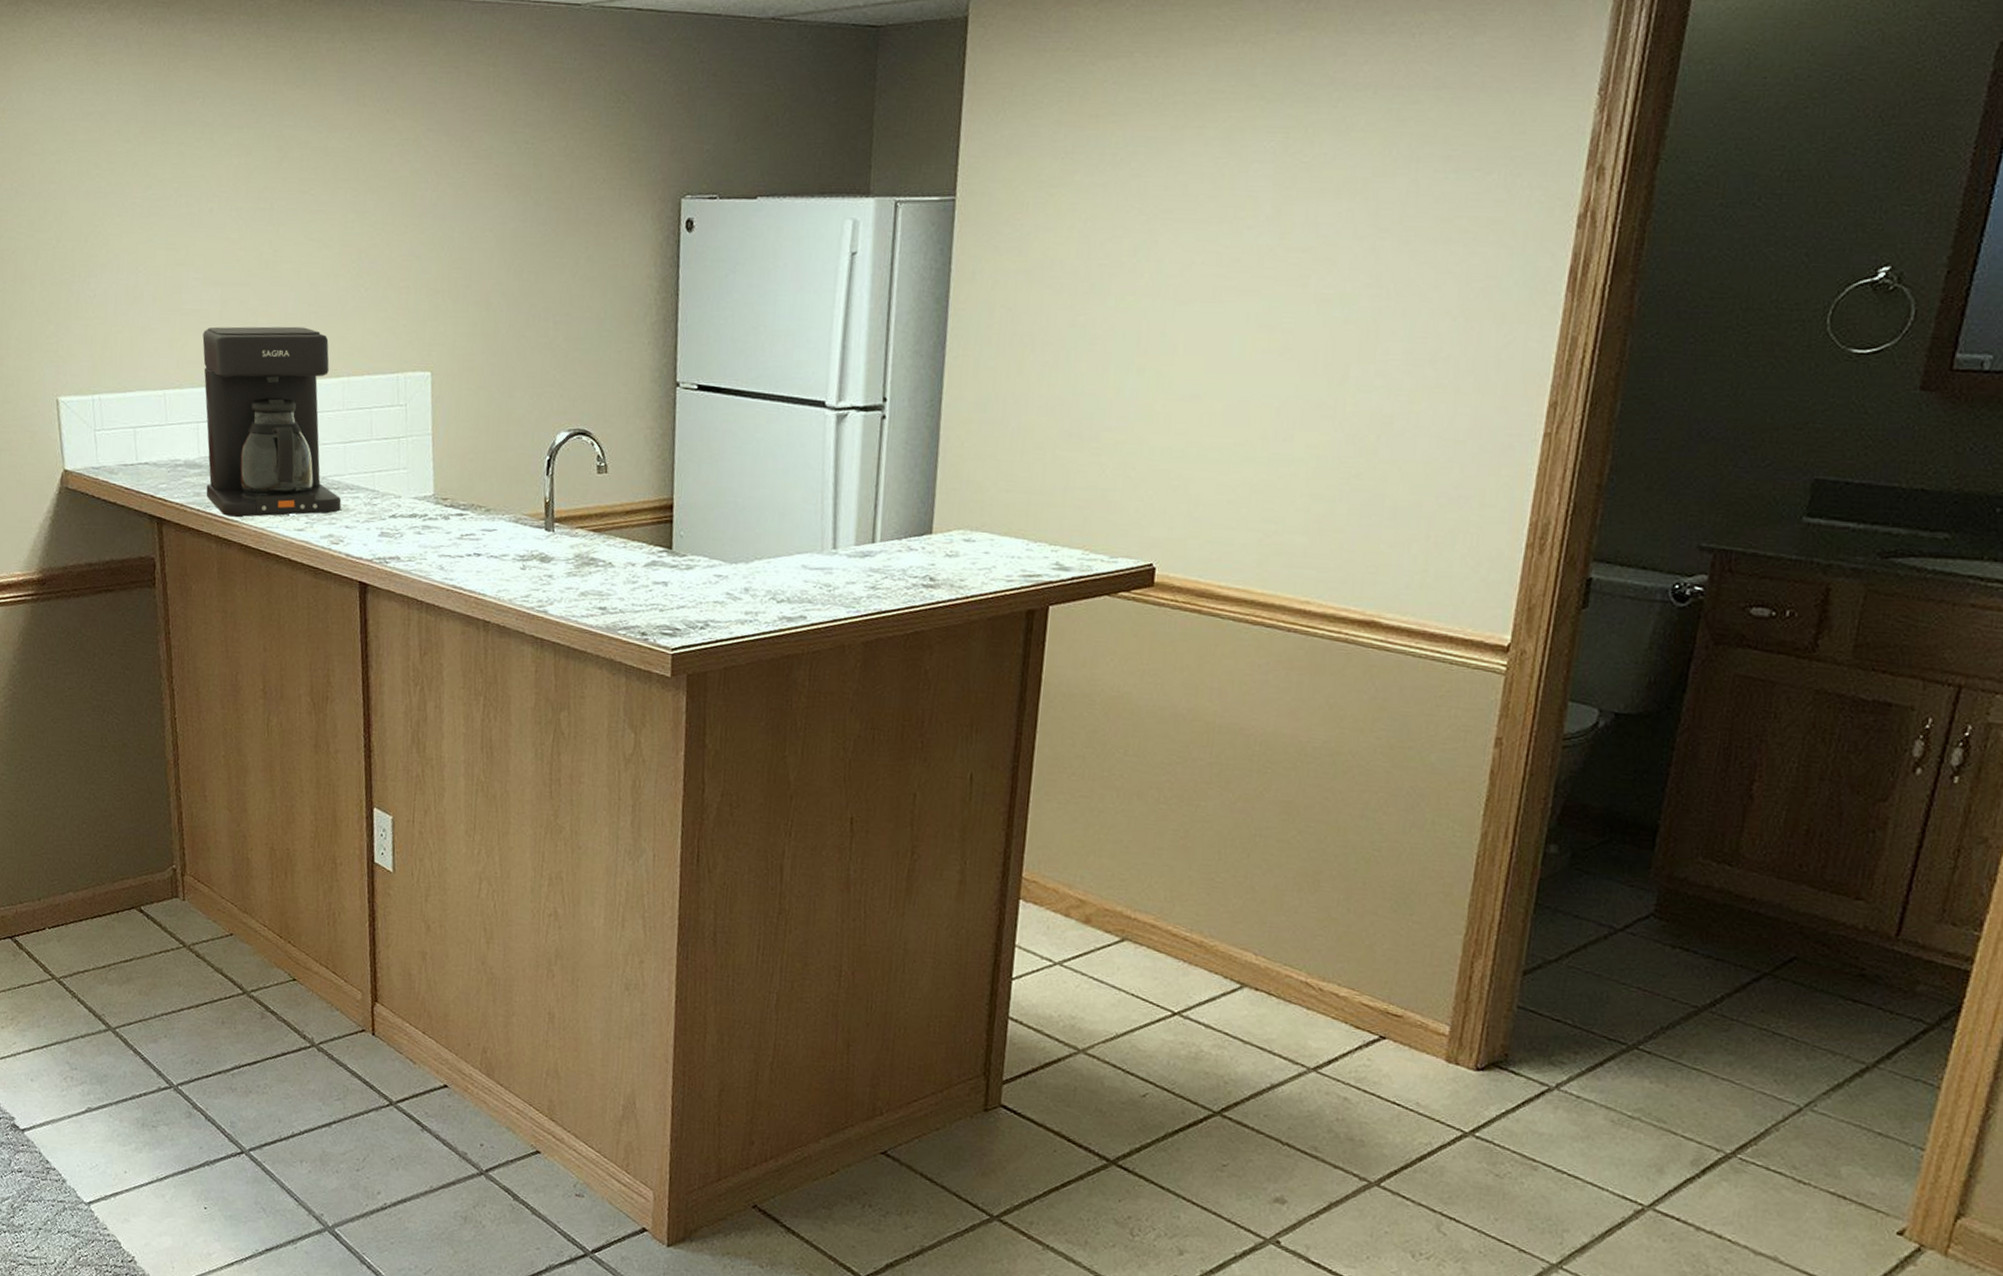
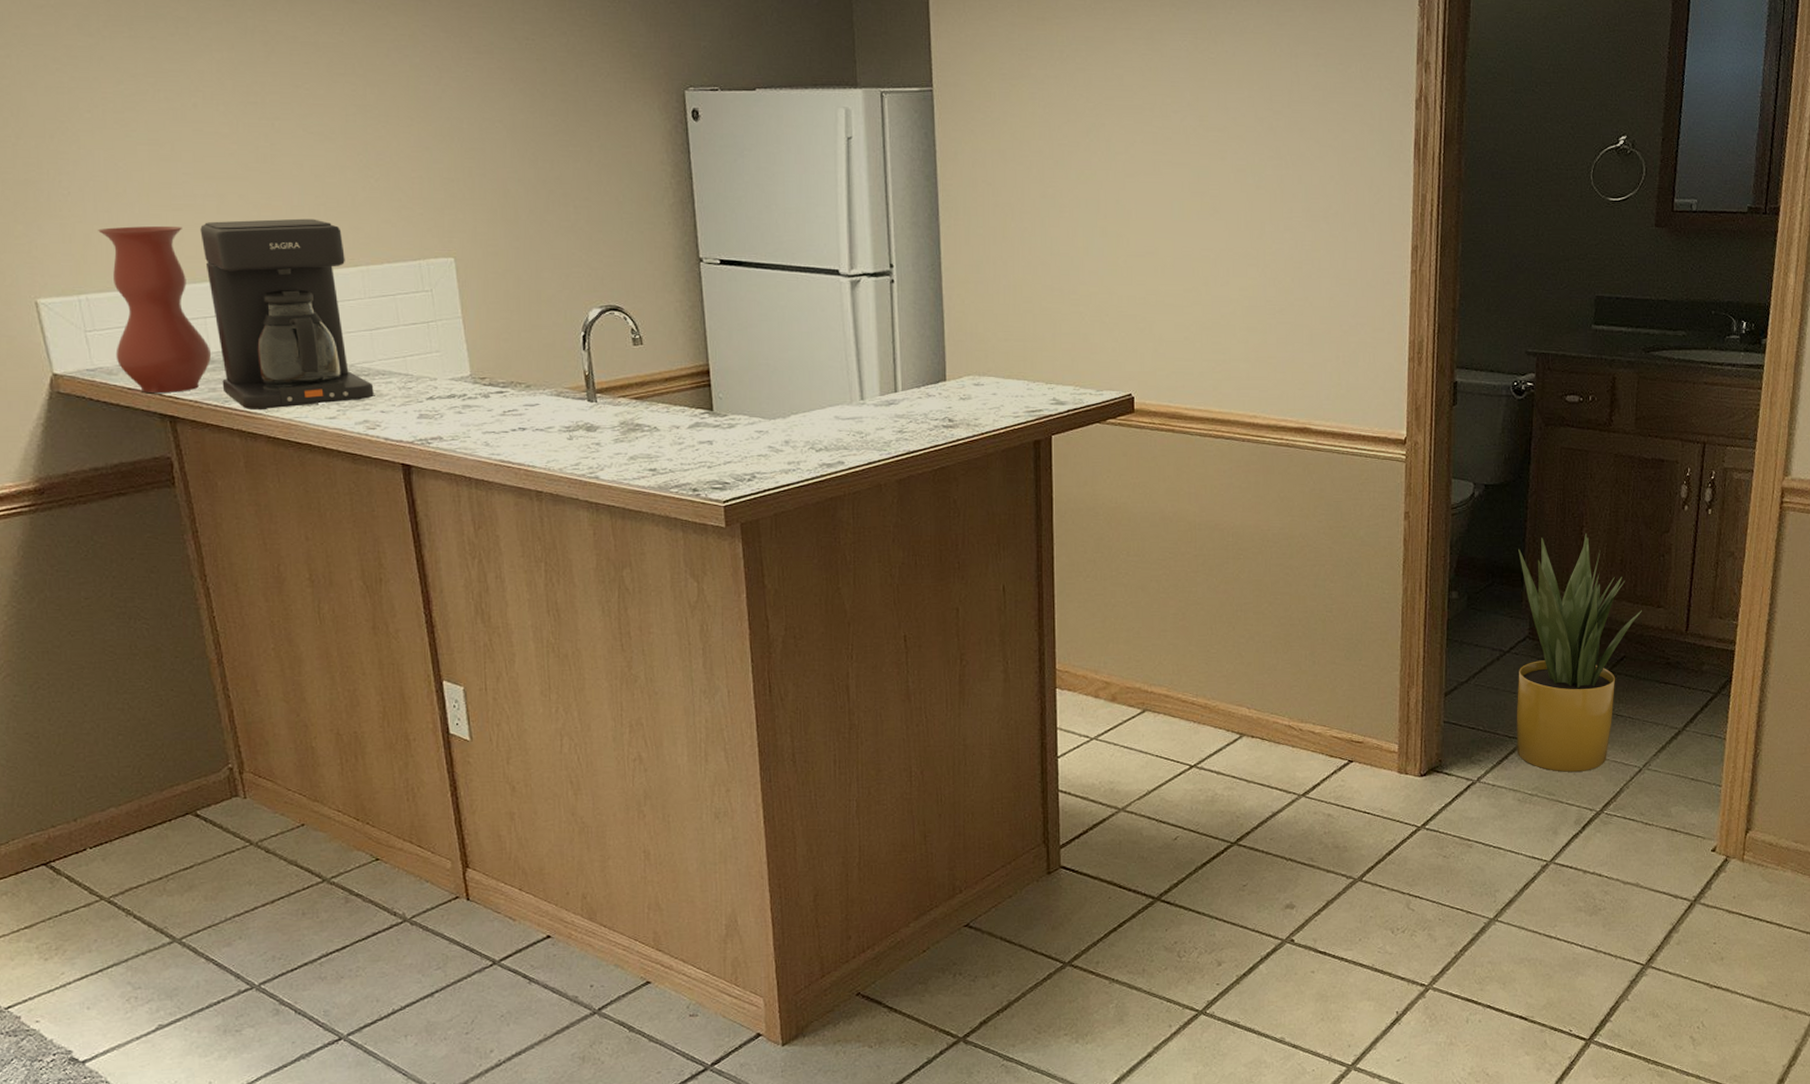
vase: none [115,329,200,495] -> present [98,225,212,394]
planter: none [1617,789,1830,1100] -> present [1516,533,1642,772]

